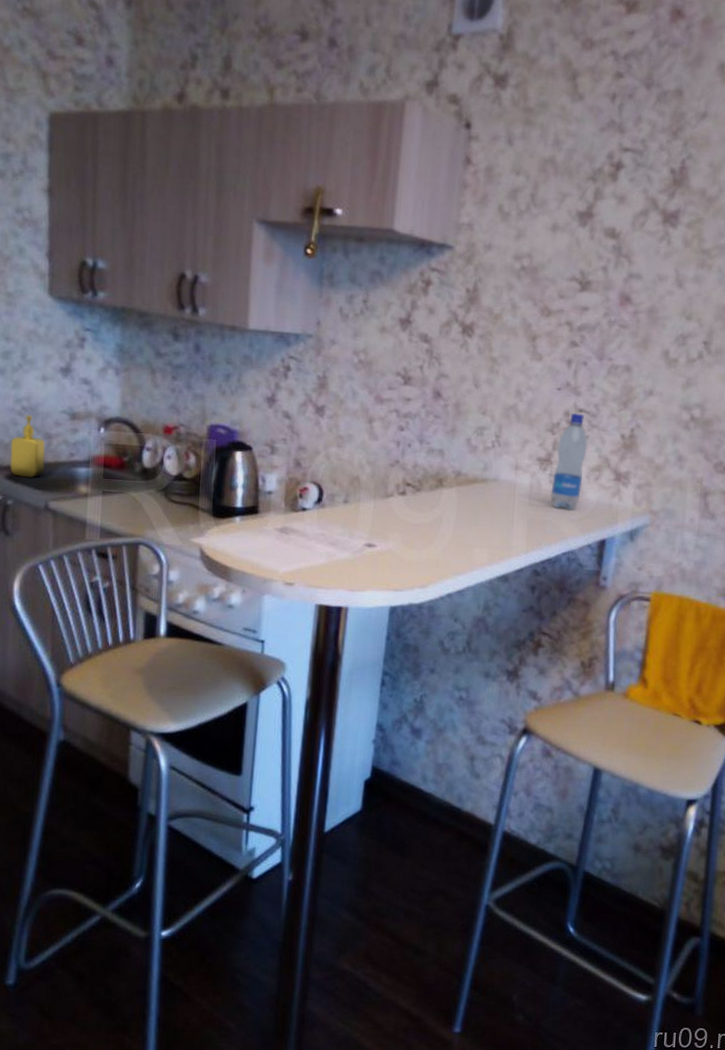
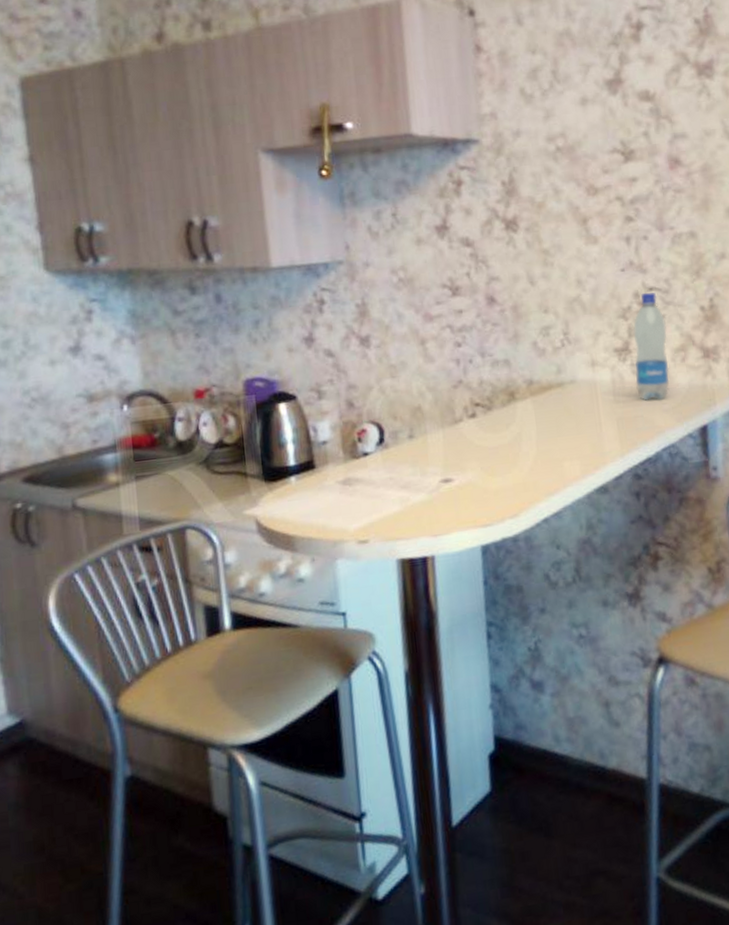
soap dispenser: present [10,414,46,478] -> none [23,405,66,479]

